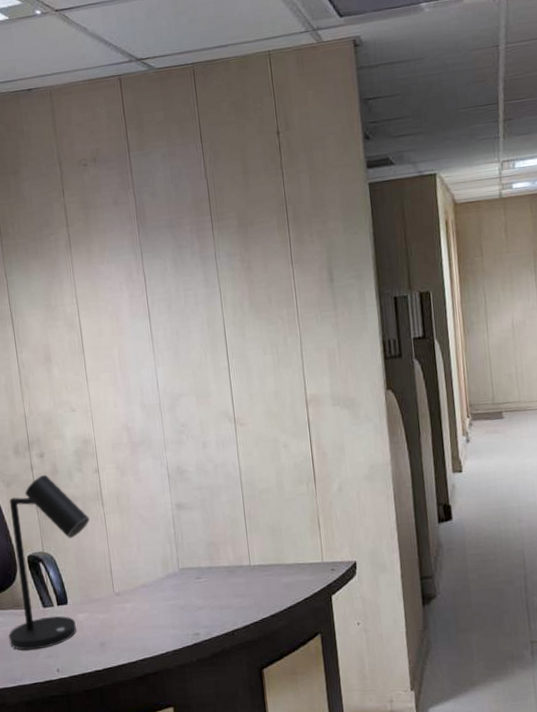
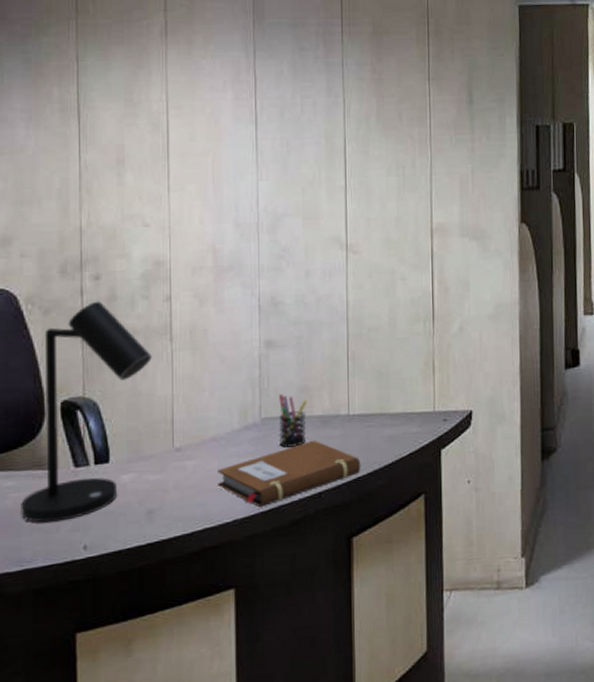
notebook: none [149,586,265,642] -> present [216,440,361,508]
pen holder: none [192,548,217,593] -> present [279,394,308,448]

